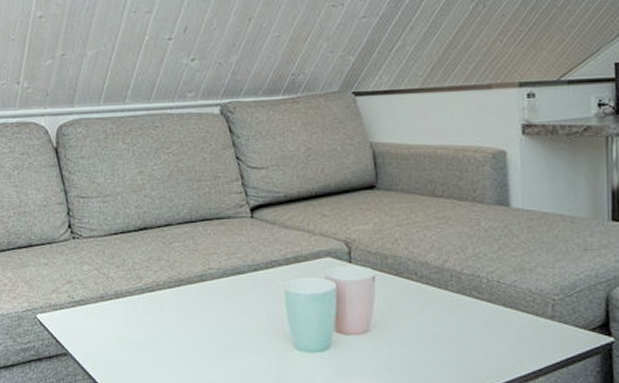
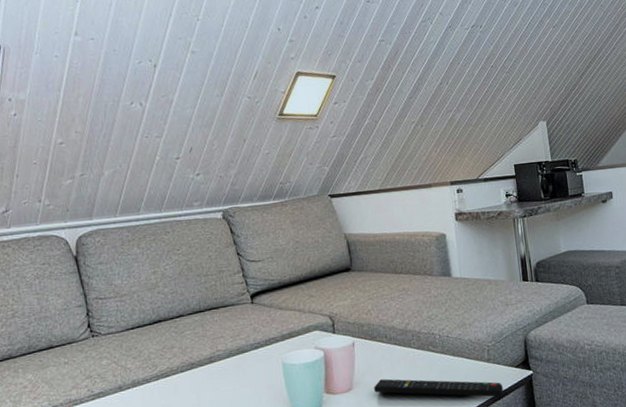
remote control: none [397,324,570,366] -> present [374,379,504,398]

